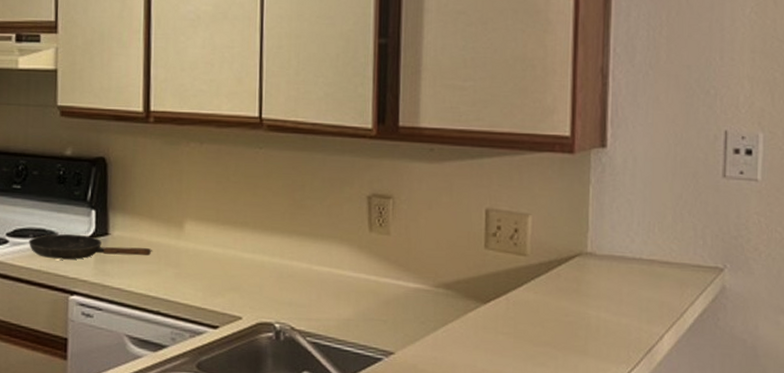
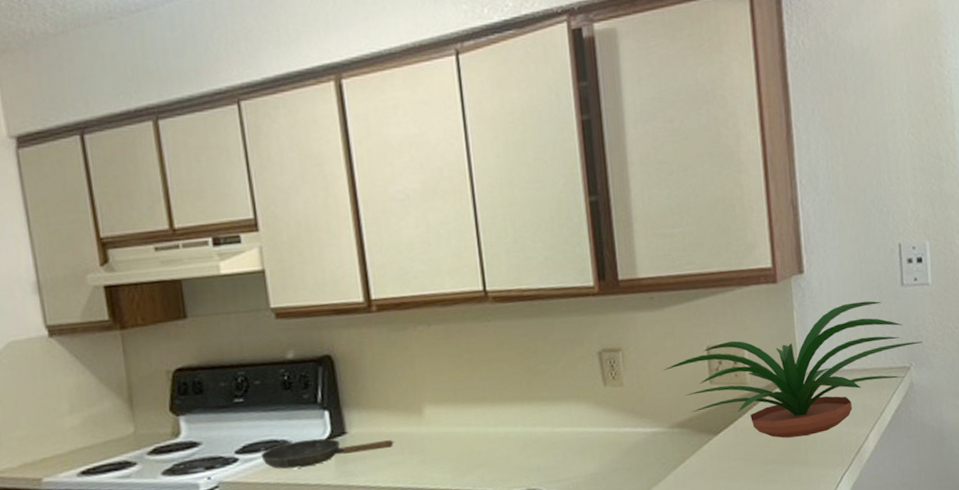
plant: none [435,187,742,323] -> present [664,301,922,438]

